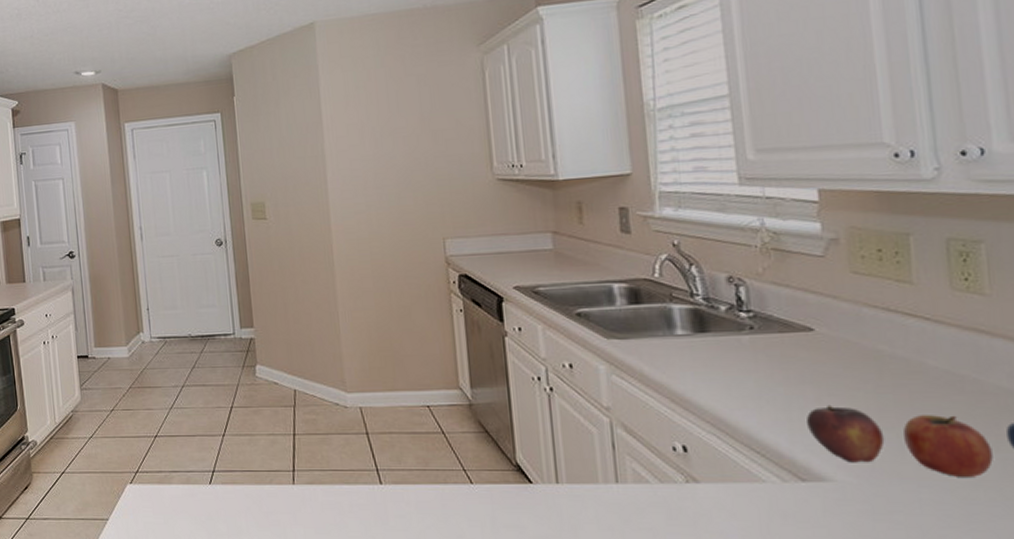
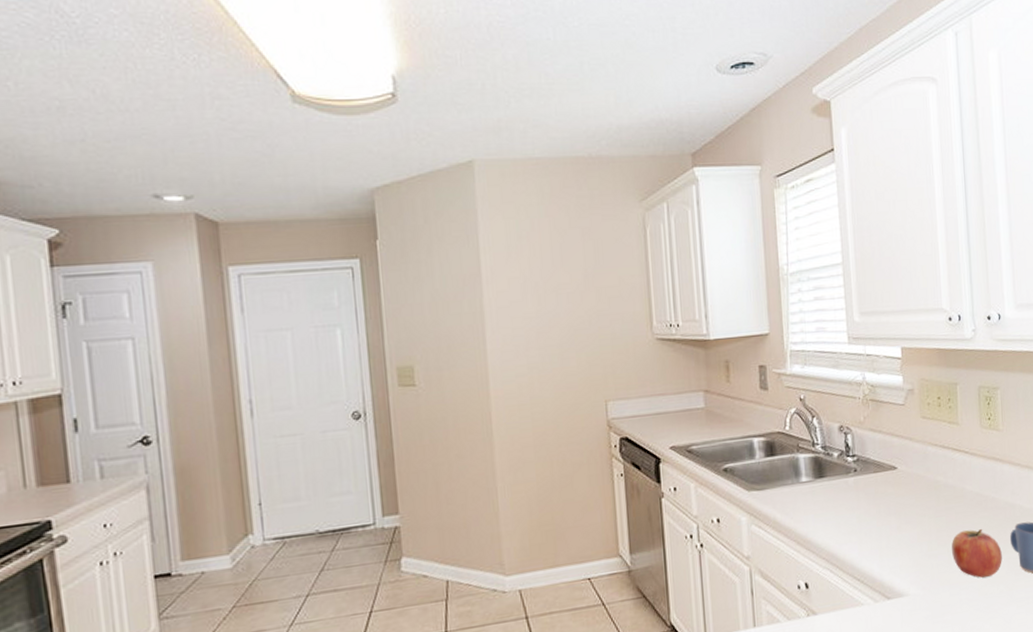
fruit: present [805,405,885,463] -> none [891,531,940,578]

